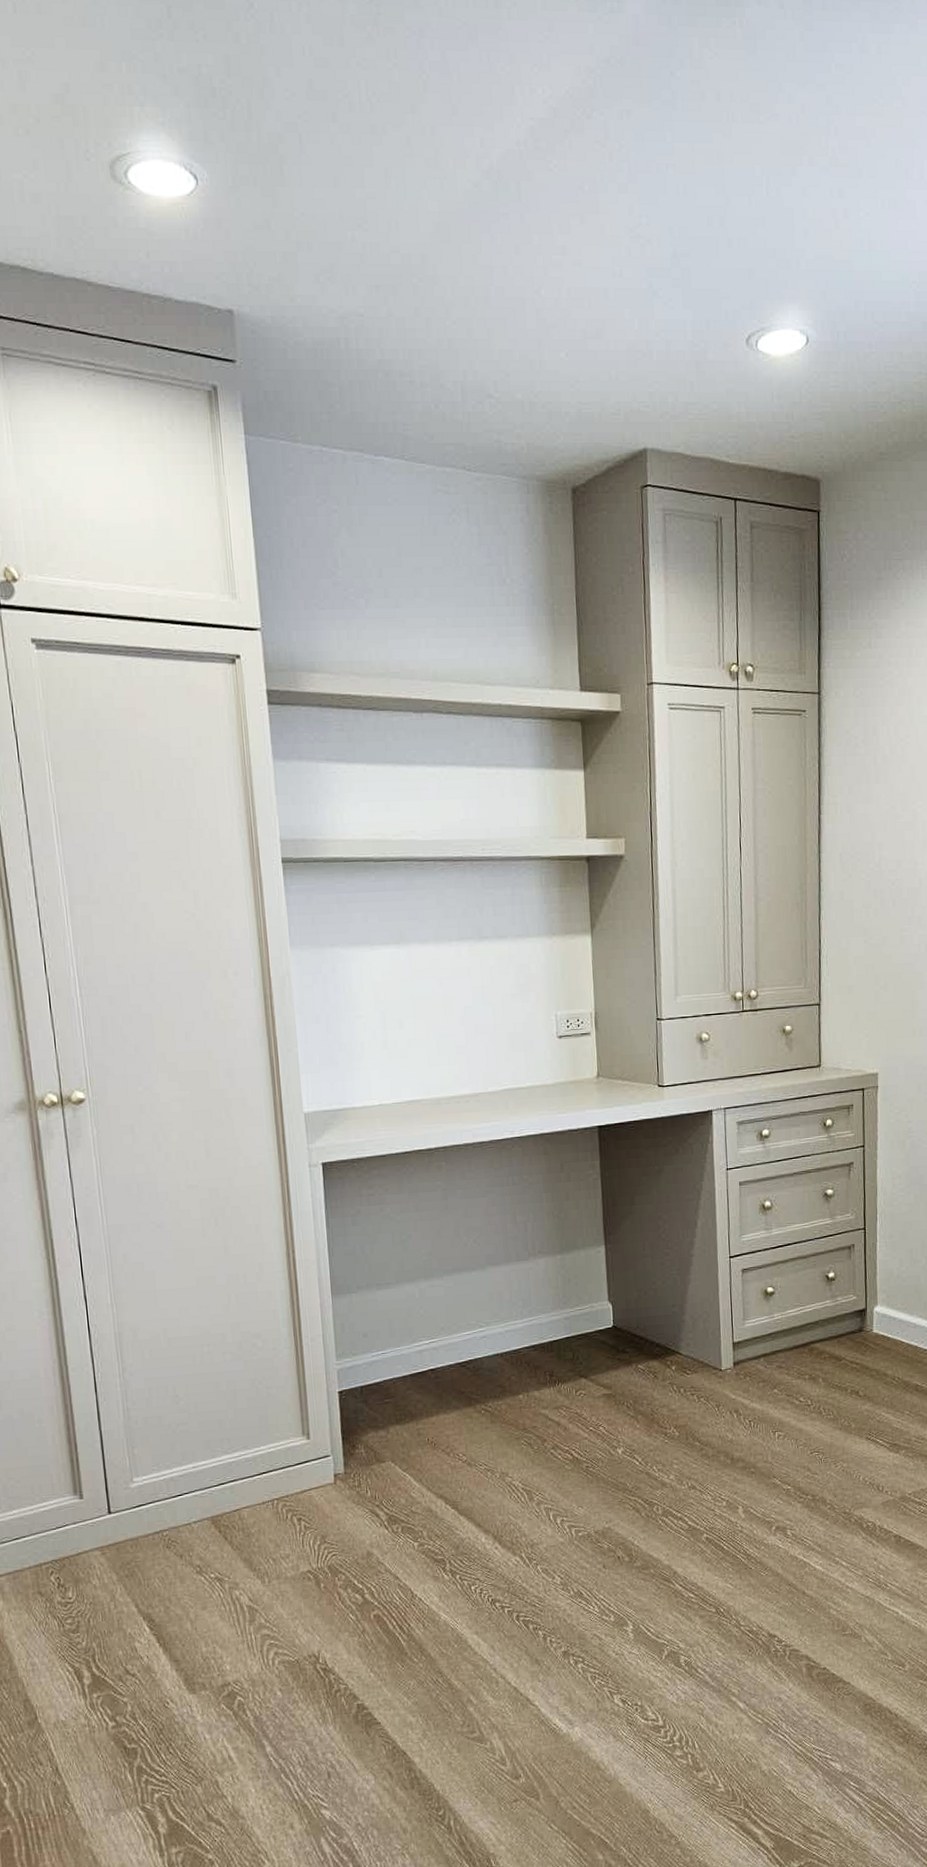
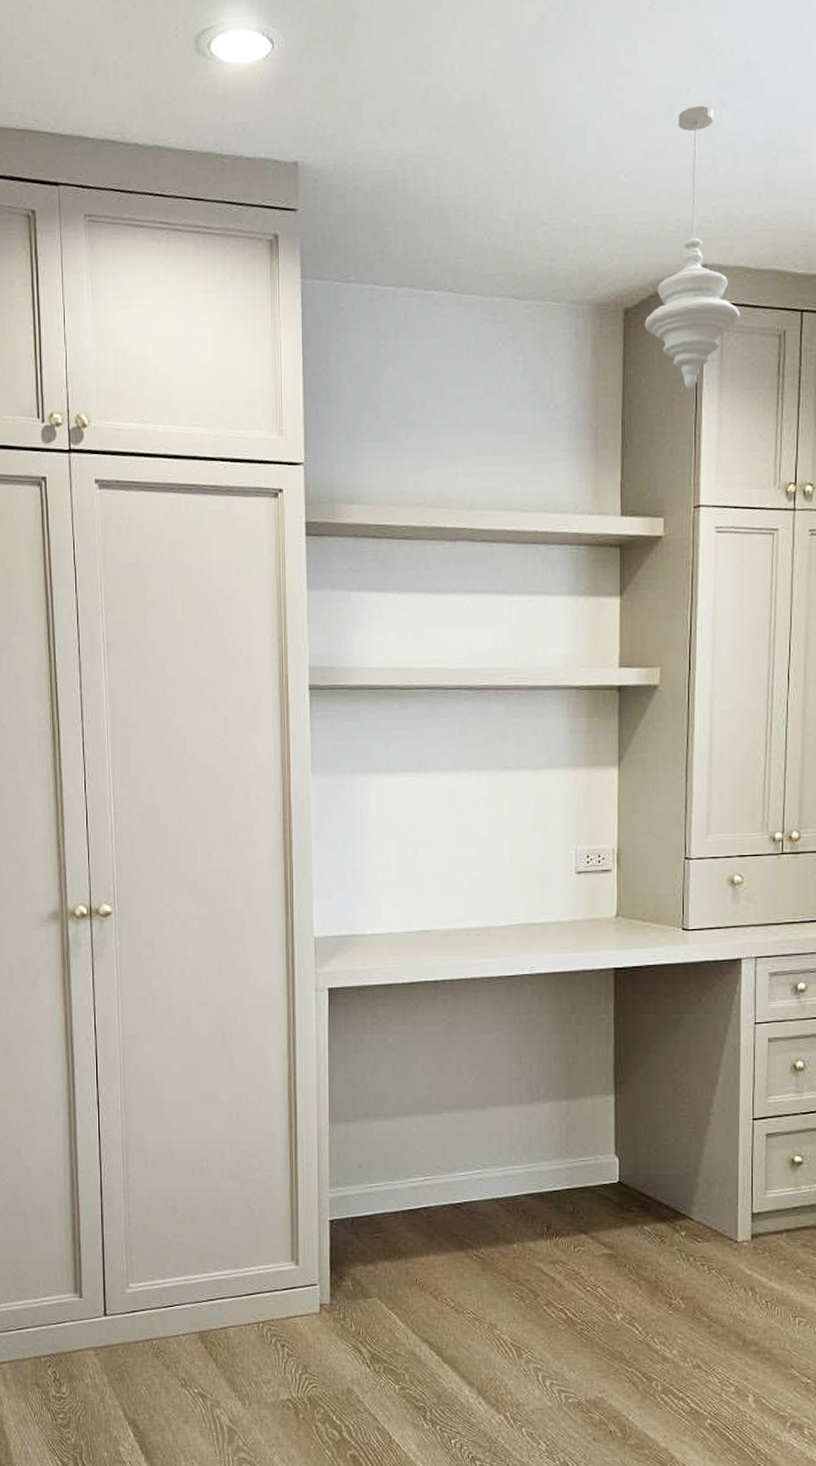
pendant light: none [592,292,680,570] -> present [644,106,740,390]

